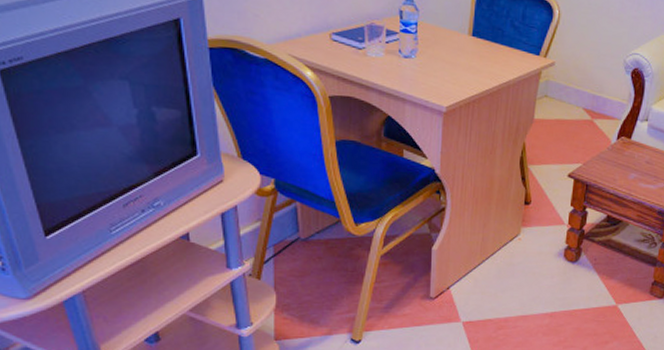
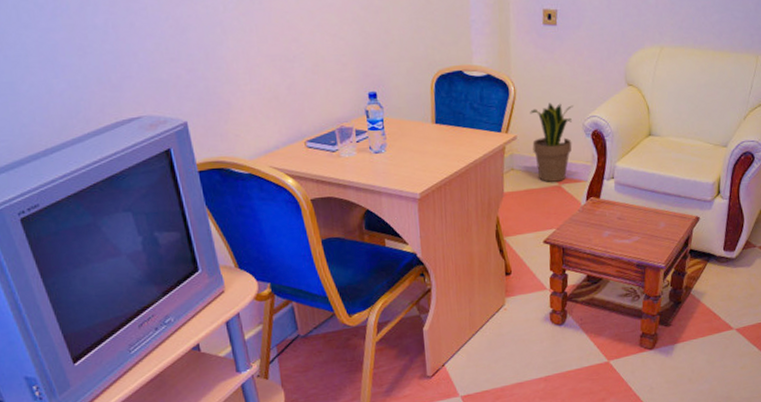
potted plant: none [570,32,617,116] -> present [530,102,573,182]

